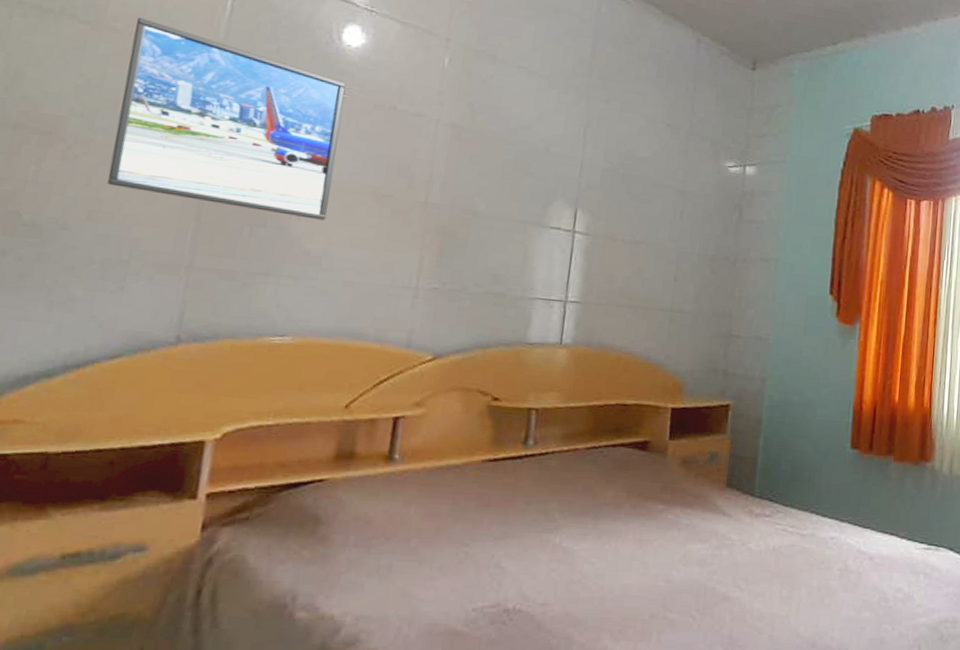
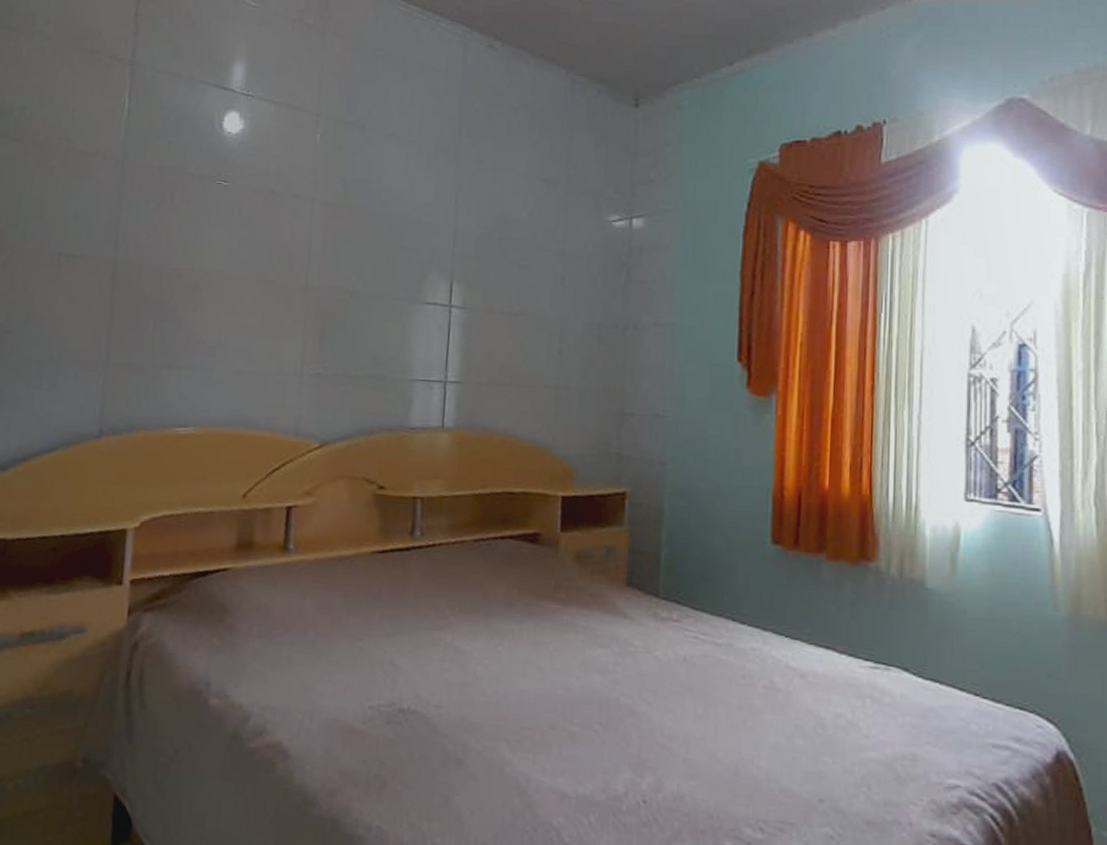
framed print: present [107,17,347,221] -> none [38,128,229,310]

